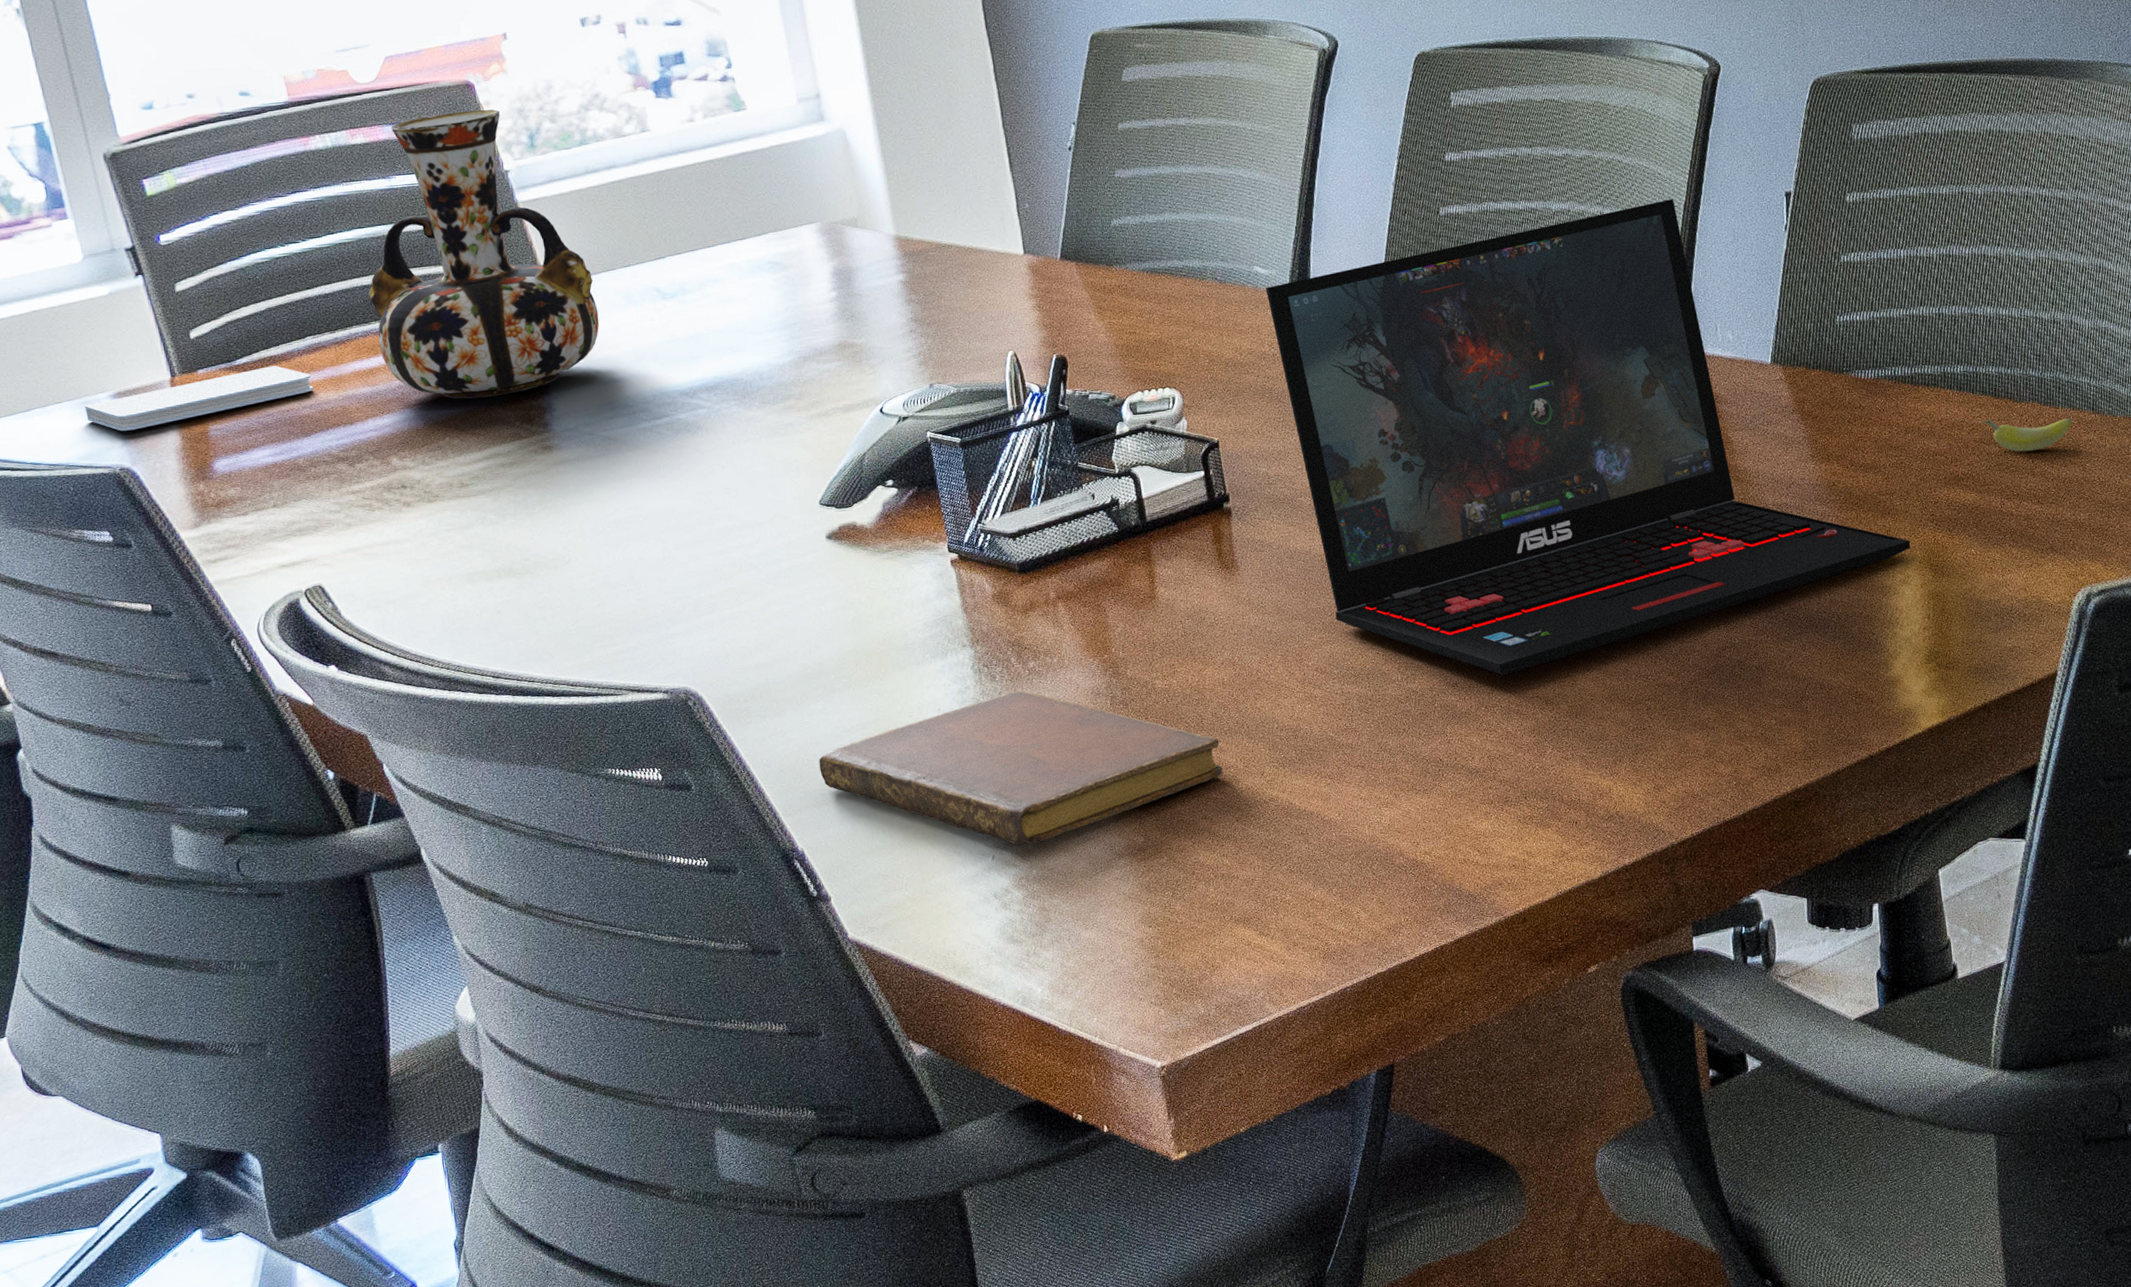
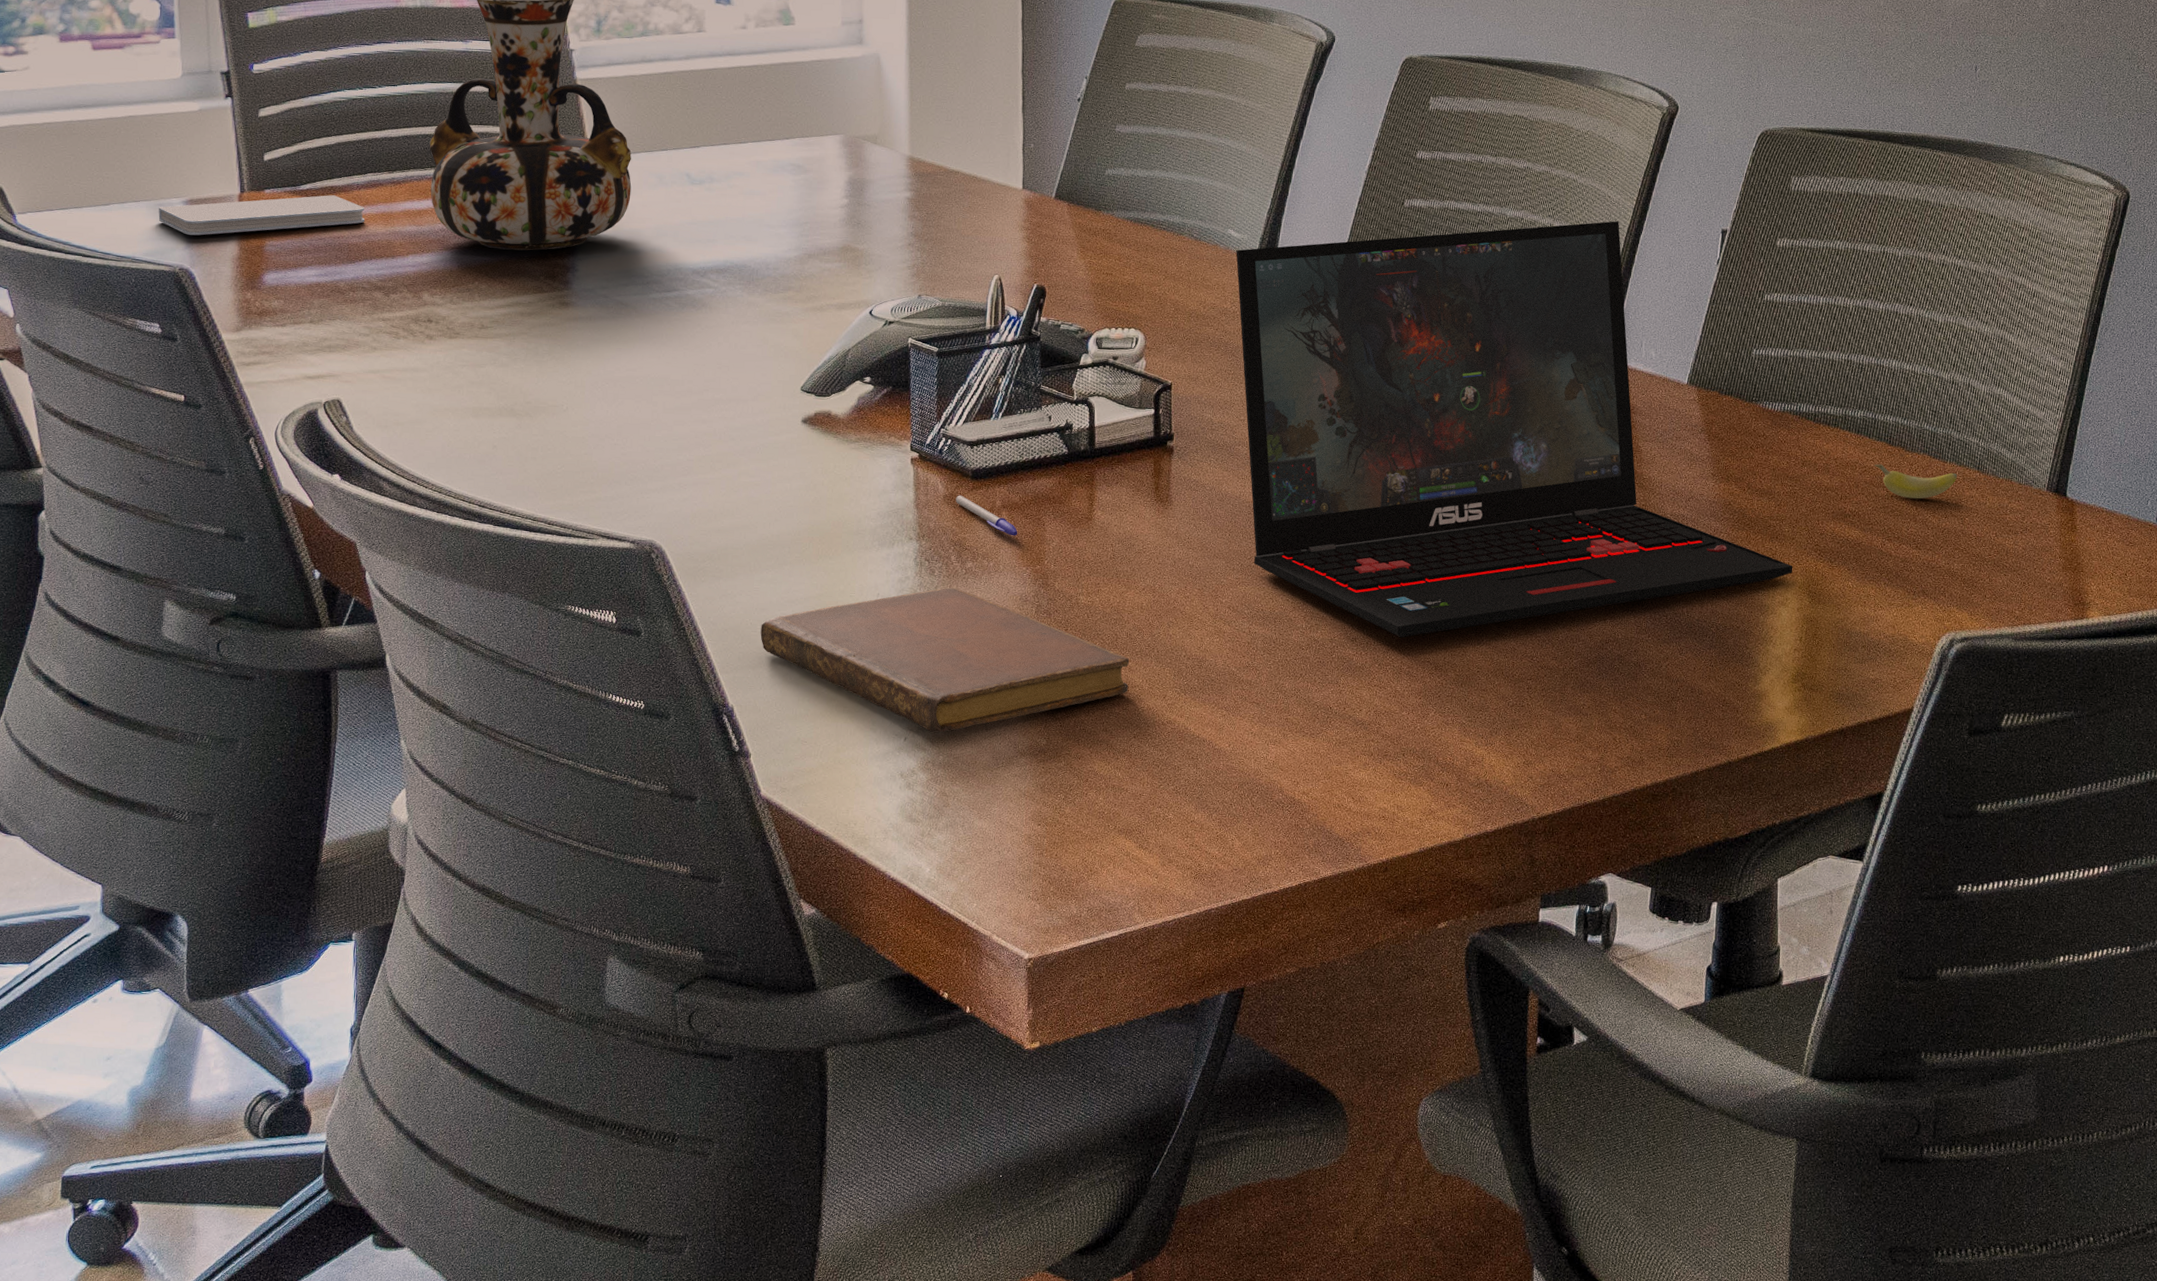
pen: none [1005,592,1079,628] -> present [955,495,1018,536]

